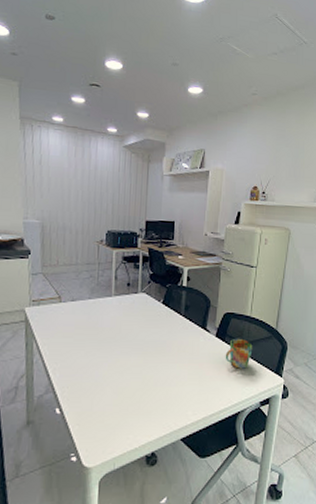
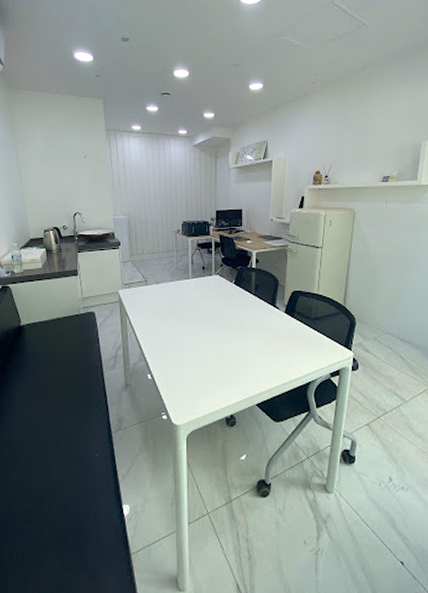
mug: present [225,339,253,369] -> none [294,315,321,342]

